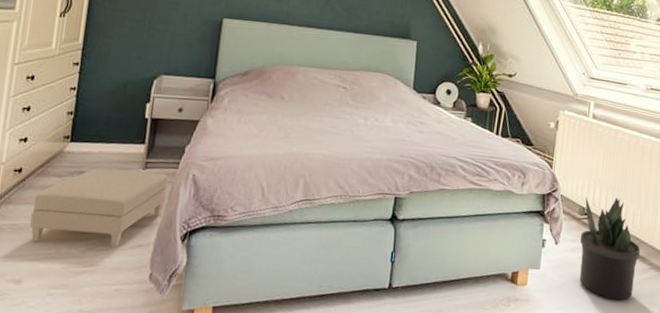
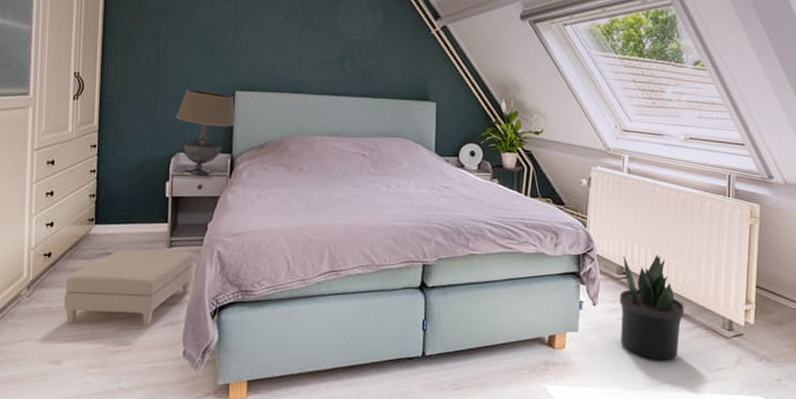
table lamp: none [161,13,221,99] -> present [175,89,235,175]

